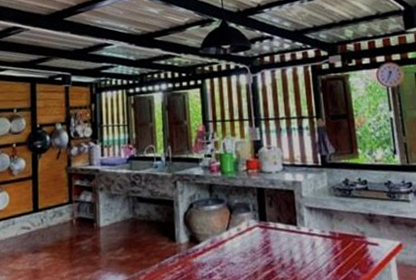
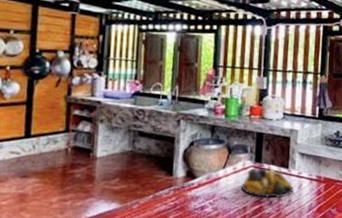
fruit bowl: none [248,226,306,261] -> present [241,168,294,199]

